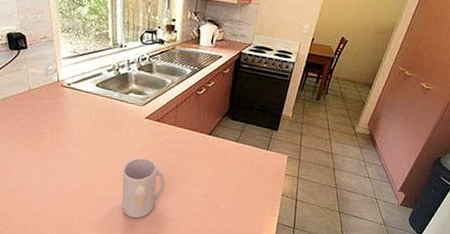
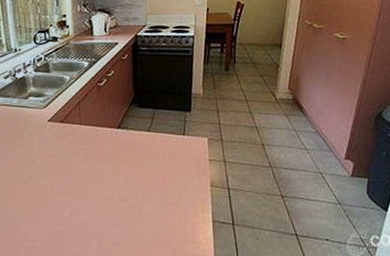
mug: present [122,157,166,219] -> none [31,165,79,240]

